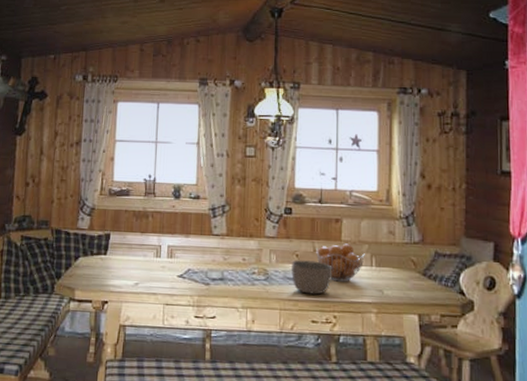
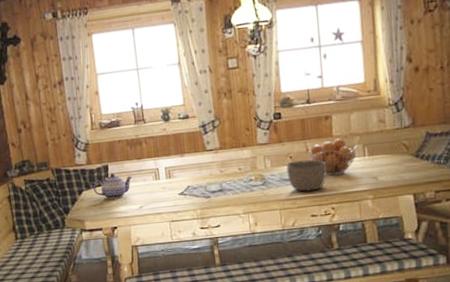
teapot: none [90,244,133,271] -> present [93,174,133,200]

